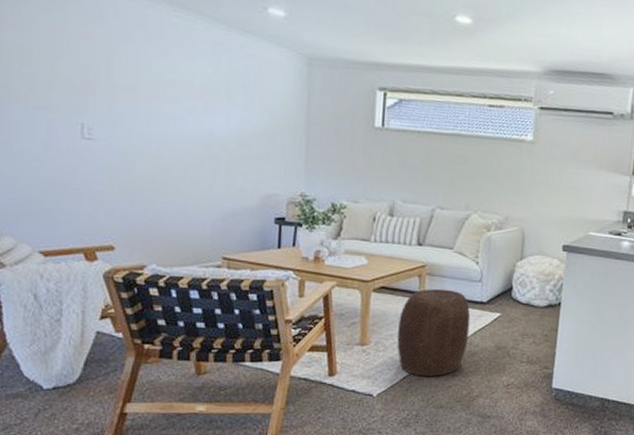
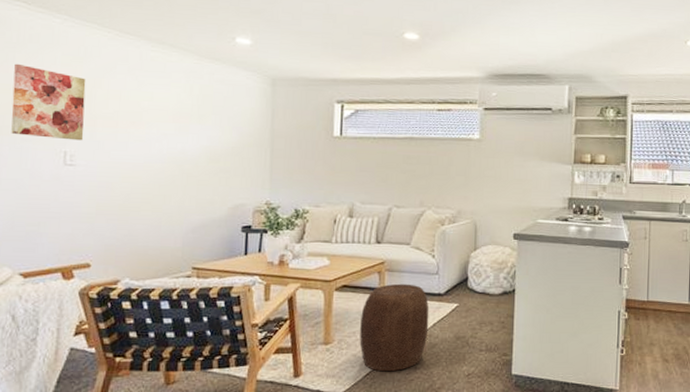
wall art: none [21,20,102,113] -> present [11,63,86,141]

